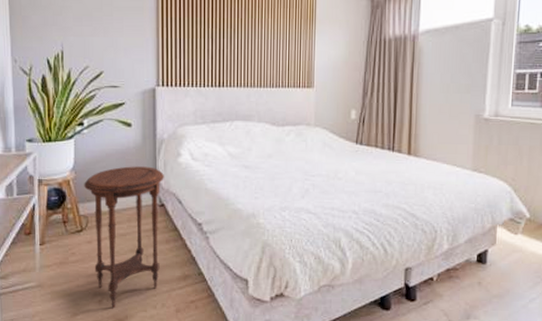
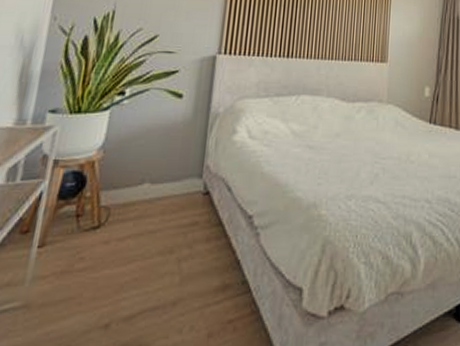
side table: present [84,166,164,309] -> none [106,144,214,336]

